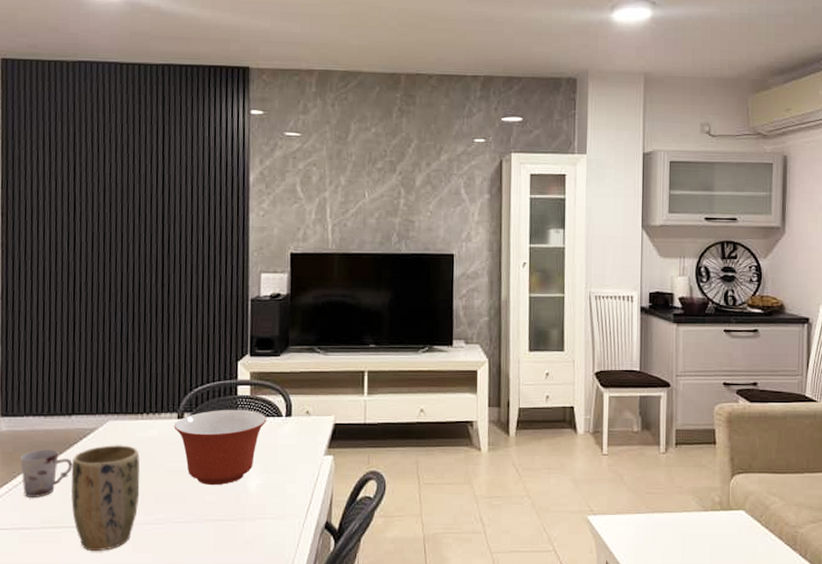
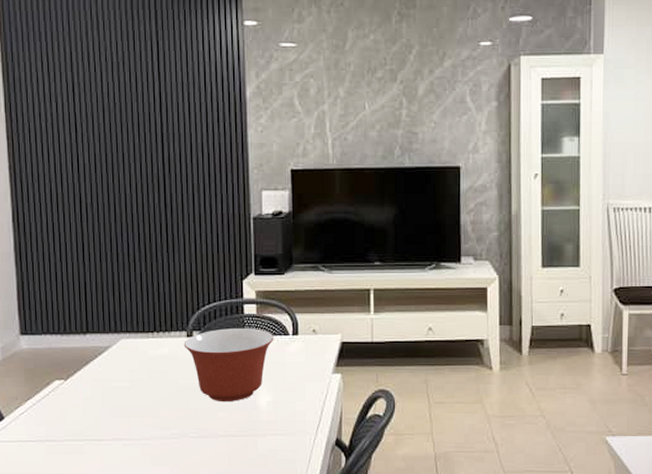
cup: present [20,449,73,499] -> none [41,366,90,413]
plant pot: present [71,445,140,552] -> none [89,362,155,464]

